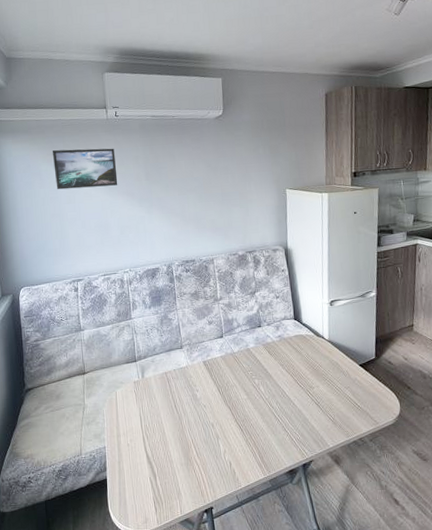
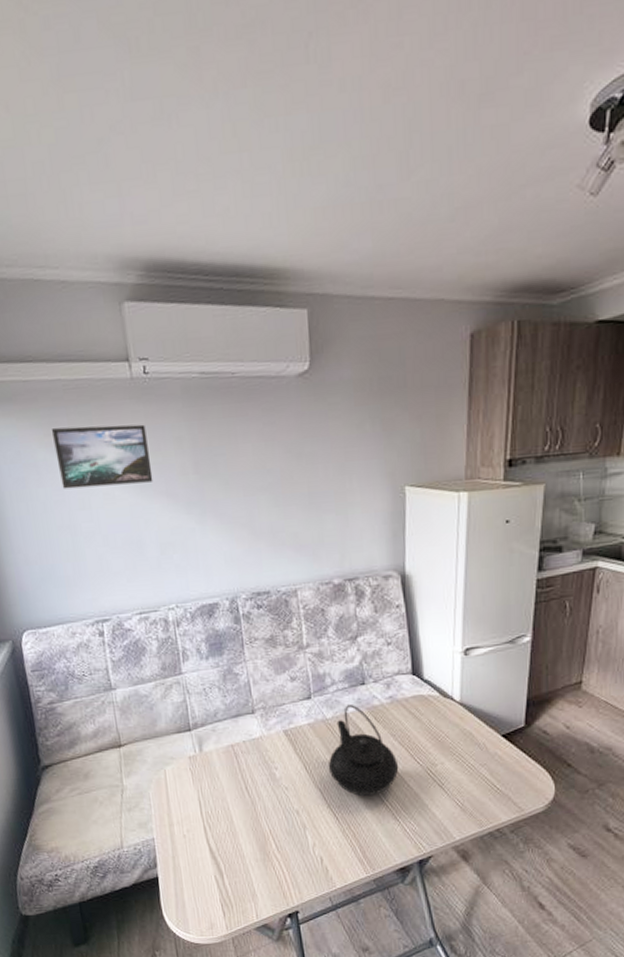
teapot: none [235,341,287,413] -> present [328,703,399,797]

